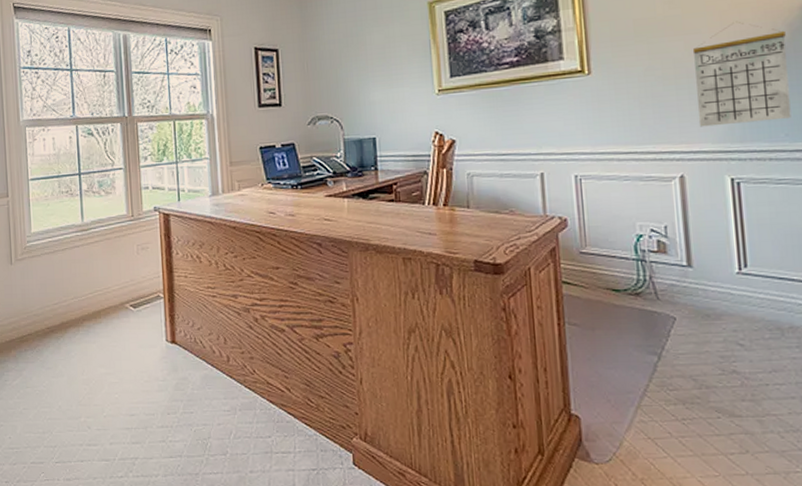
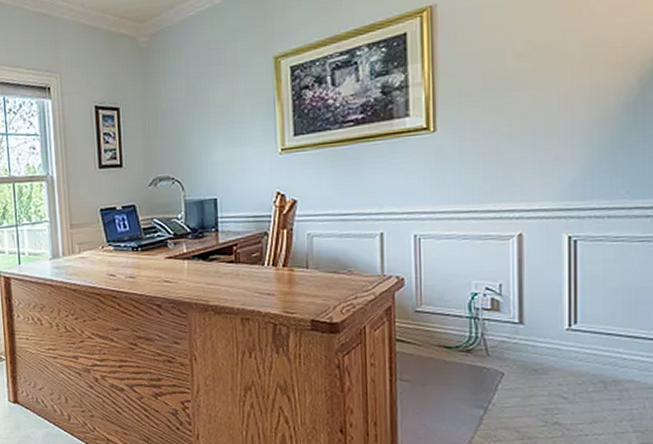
calendar: present [692,21,791,127] -> none [540,74,636,185]

